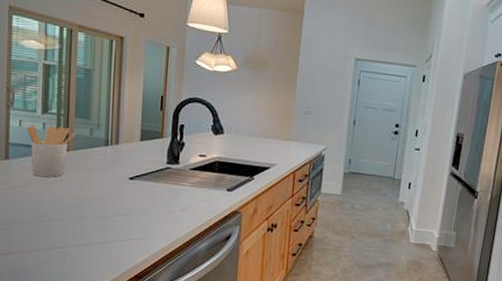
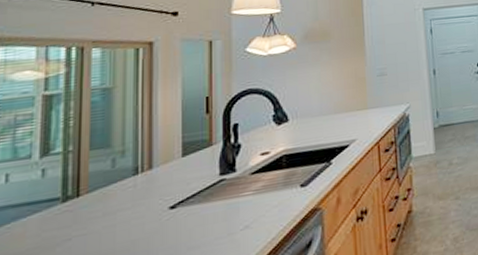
utensil holder: present [27,125,76,178] -> none [17,165,91,244]

